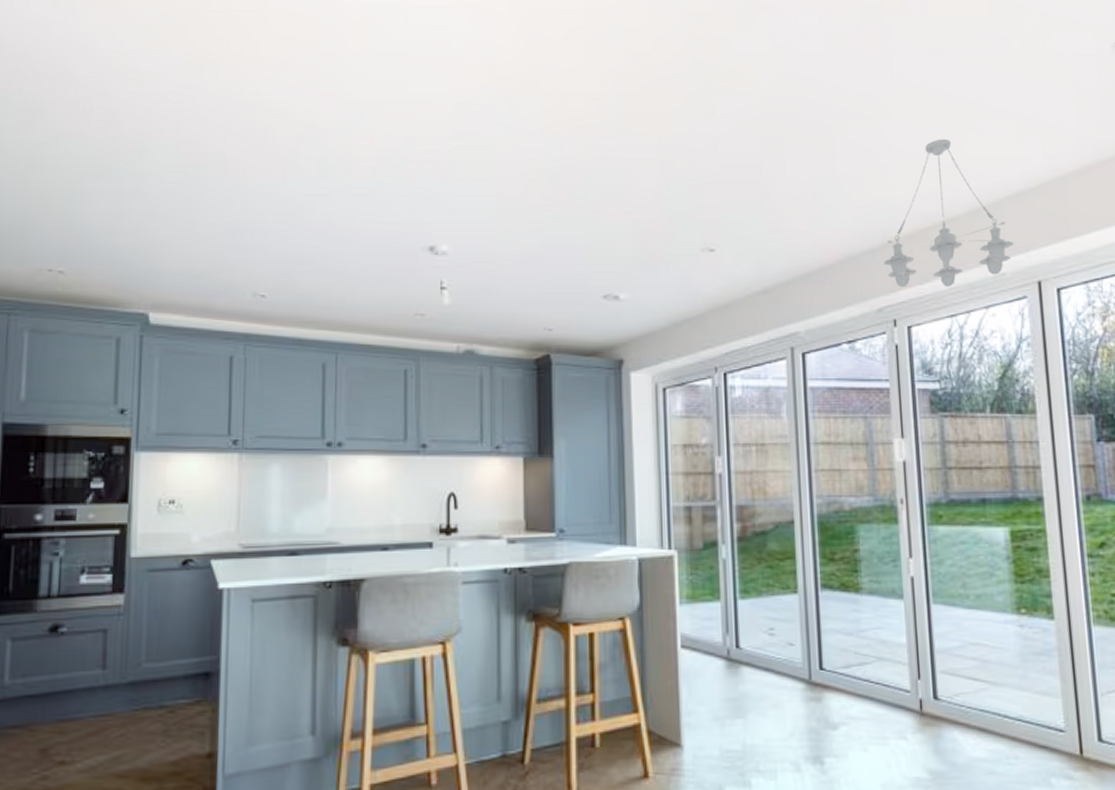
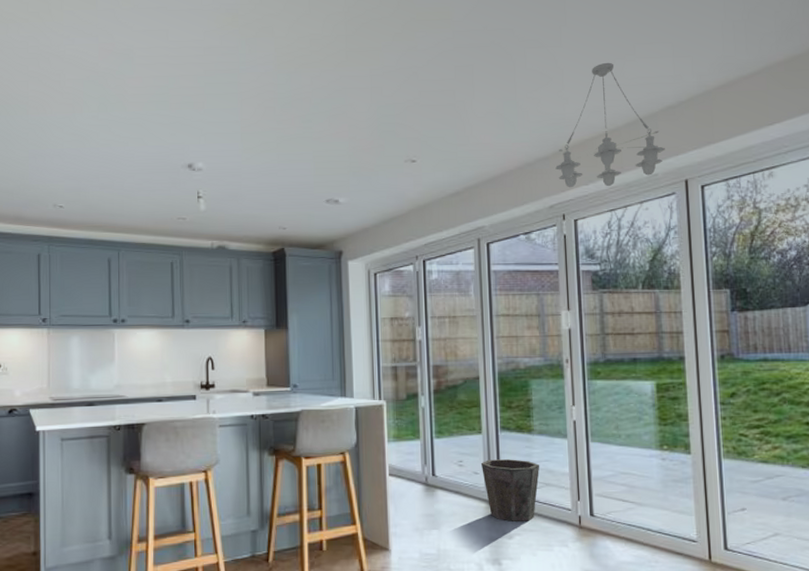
waste bin: none [796,626,871,707] -> present [480,459,540,522]

